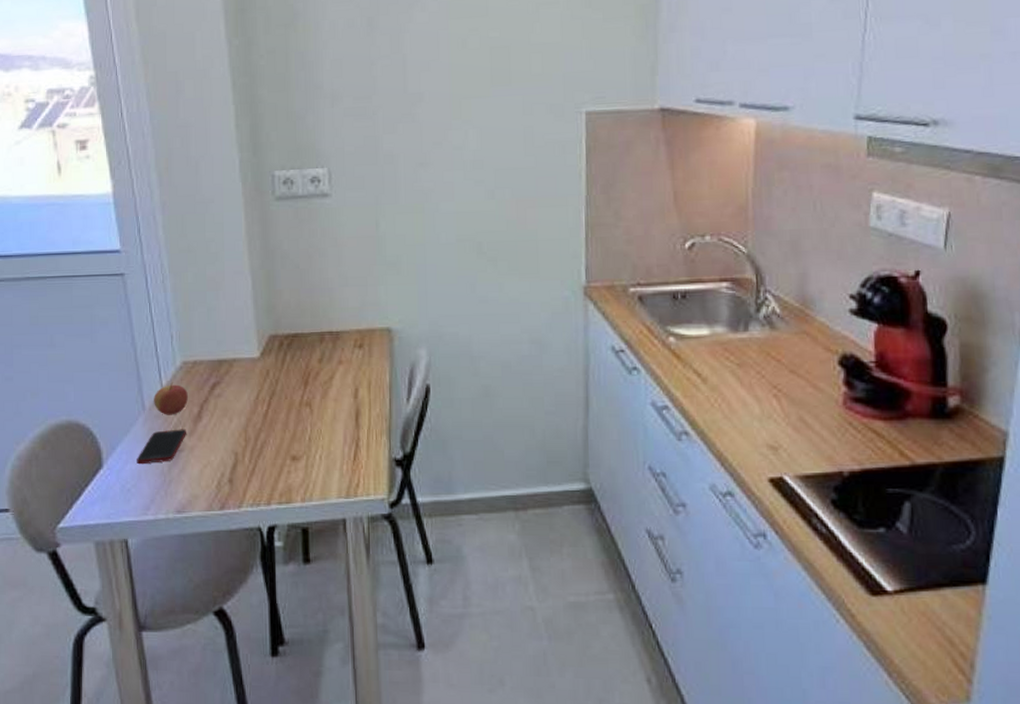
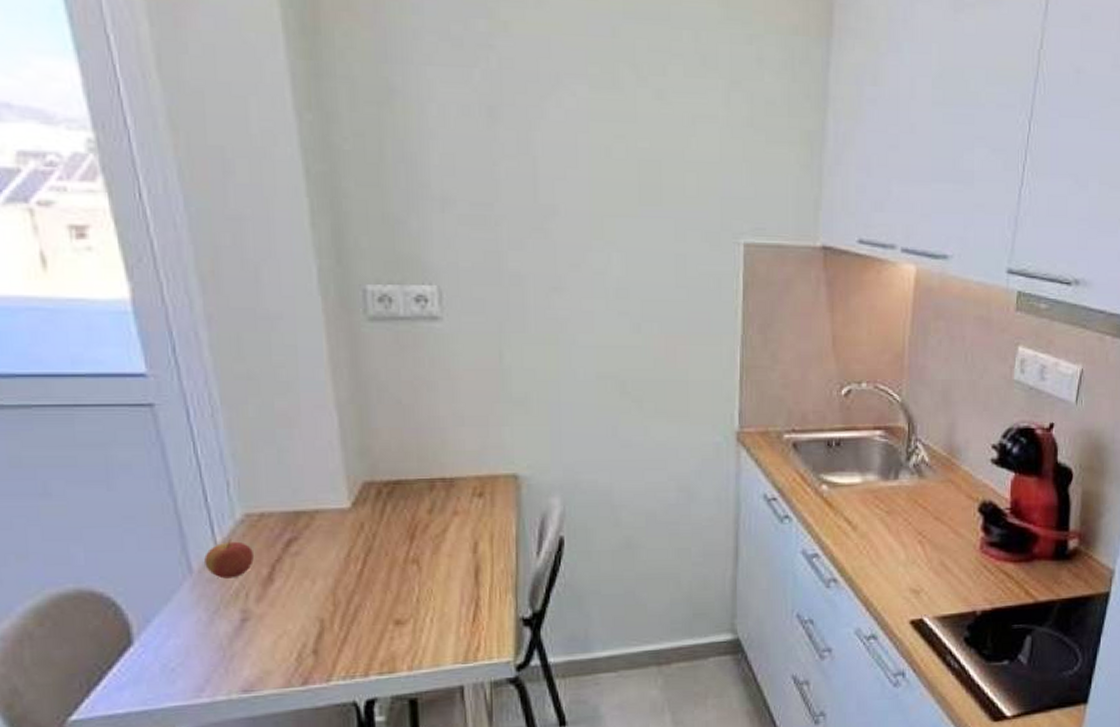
cell phone: present [137,429,186,465] -> none [183,594,253,639]

